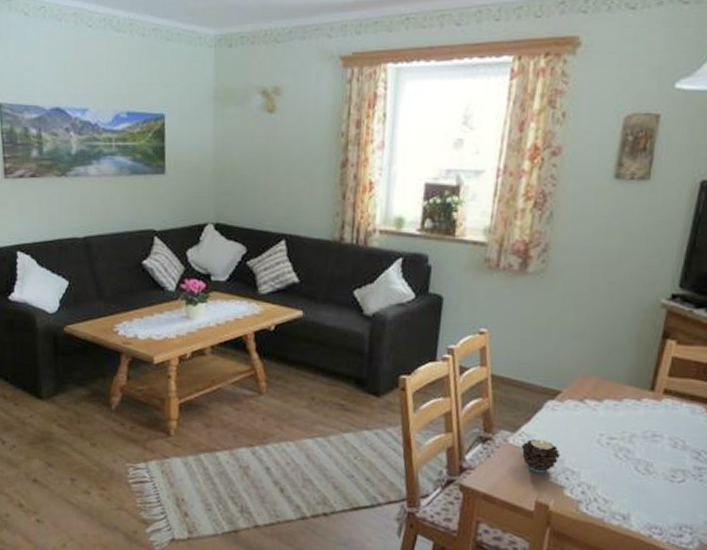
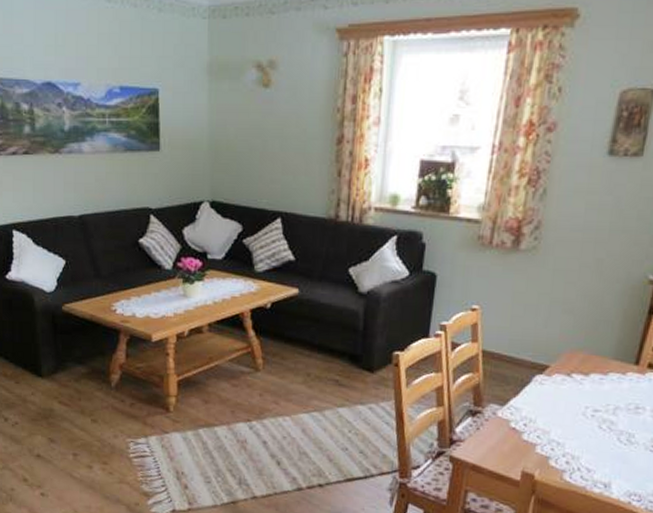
candle: present [520,439,560,474] -> none [509,412,547,445]

